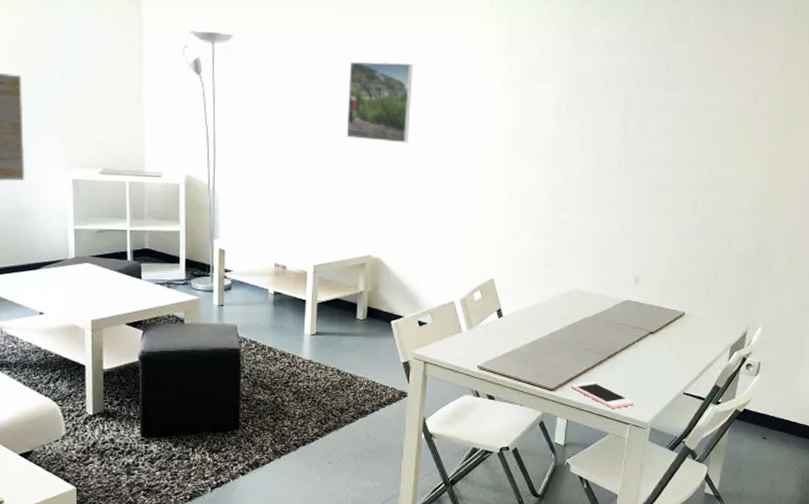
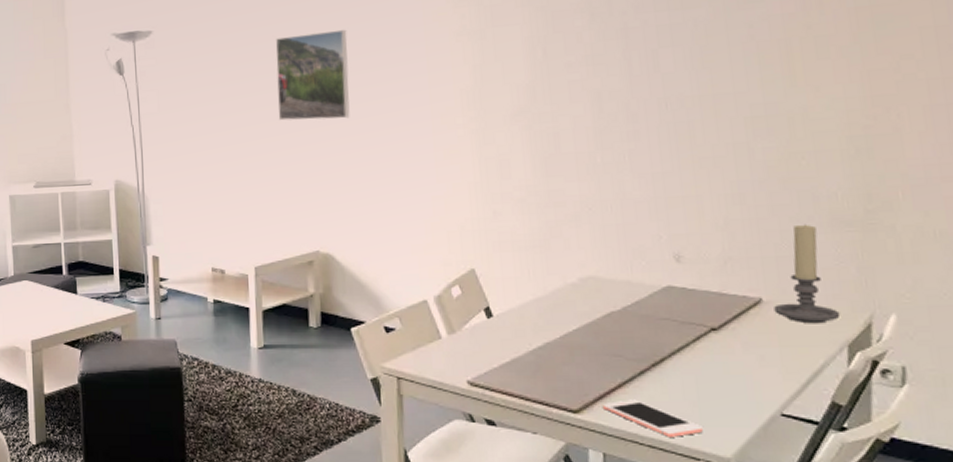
candle holder: none [691,261,730,332] -> present [774,224,841,324]

